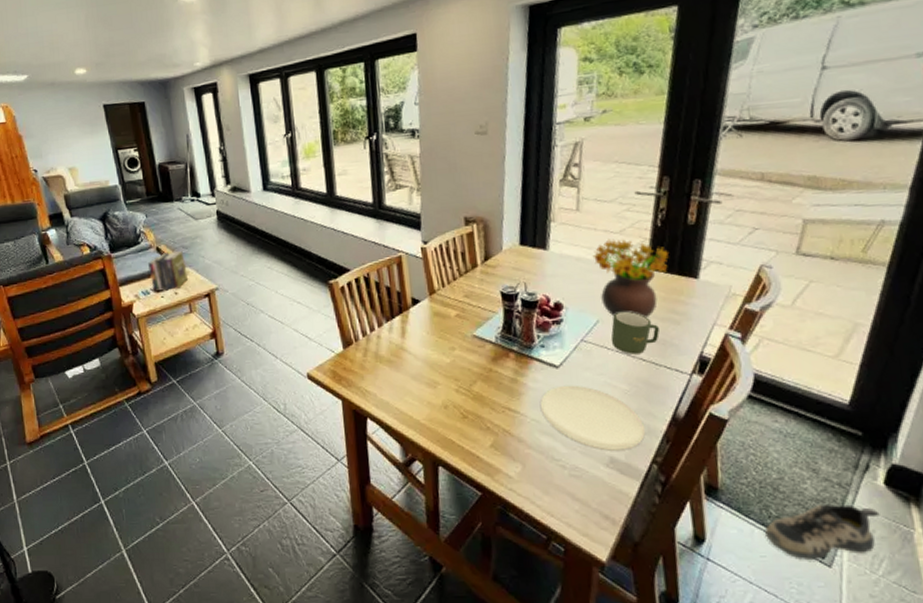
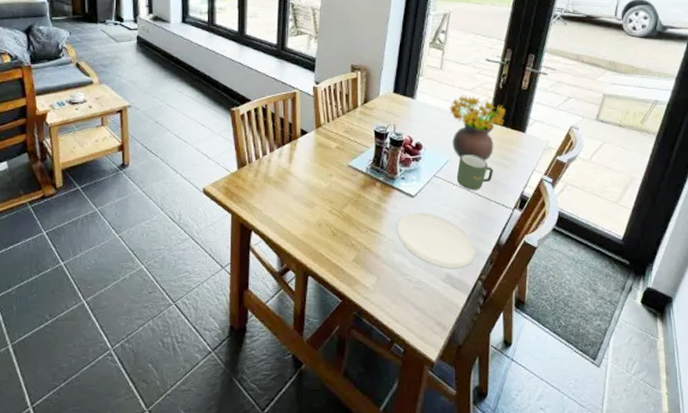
books: present [148,251,189,290] -> none [66,69,104,103]
shoe: present [765,503,880,559] -> none [556,317,636,361]

